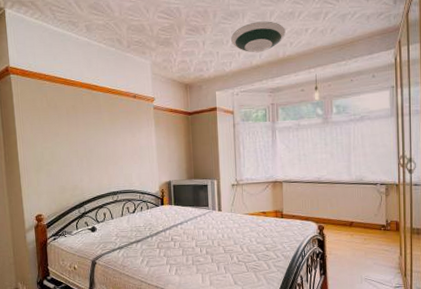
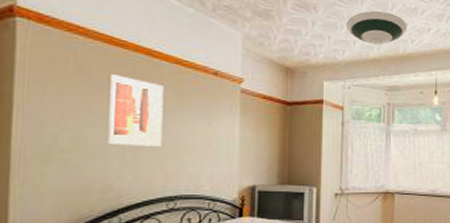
wall art: none [68,106,105,157] -> present [108,74,164,147]

